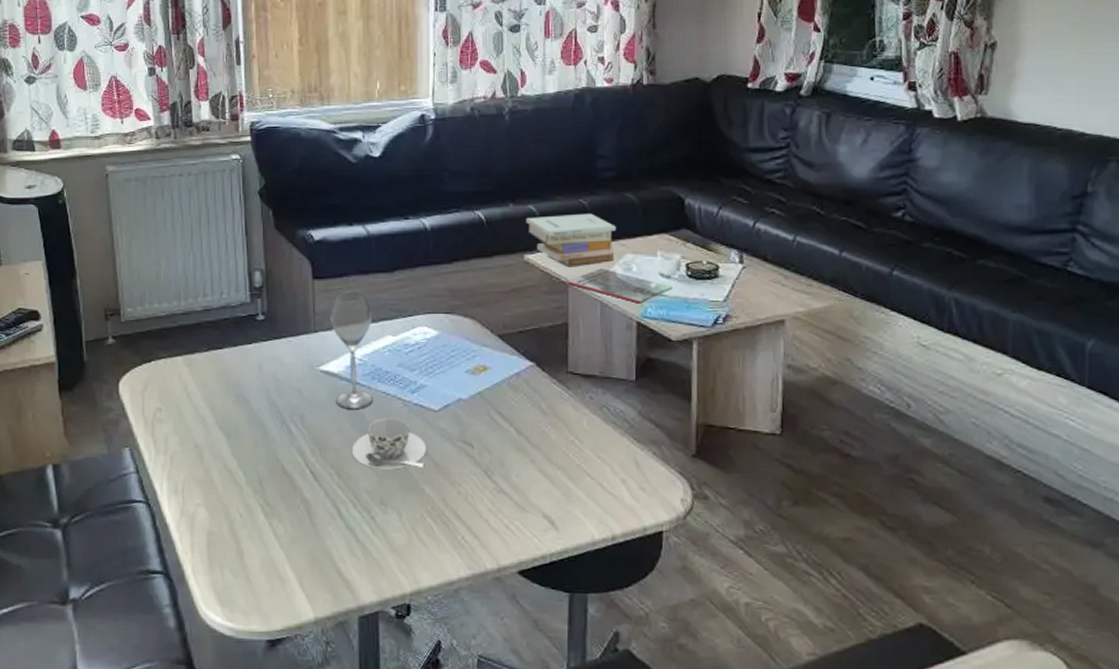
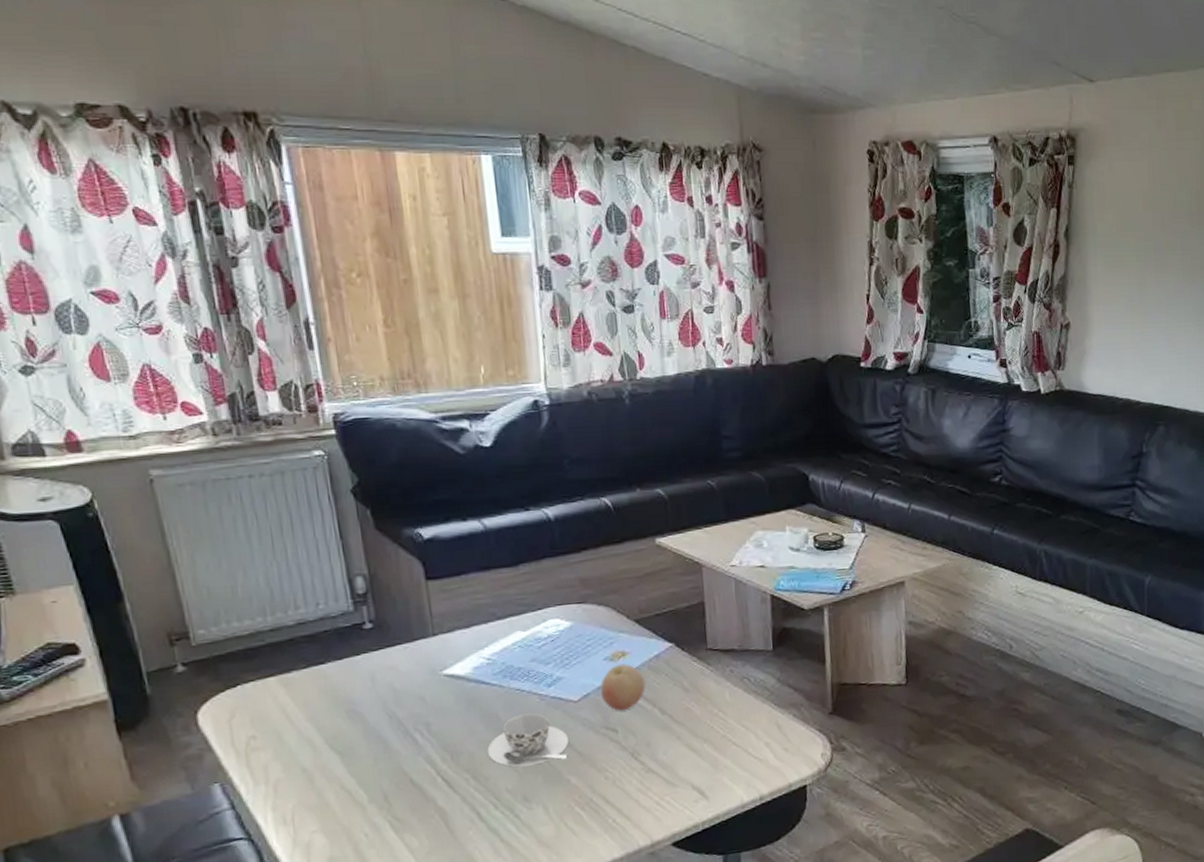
wineglass: present [330,292,373,409] -> none [449,589,506,711]
fruit: none [460,378,504,425] -> present [600,663,646,711]
books: present [526,213,616,267] -> none [655,493,745,548]
magazine: present [566,268,672,304] -> none [700,546,802,578]

